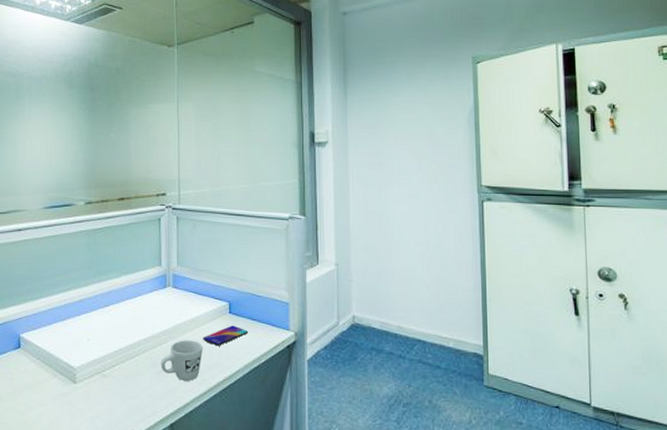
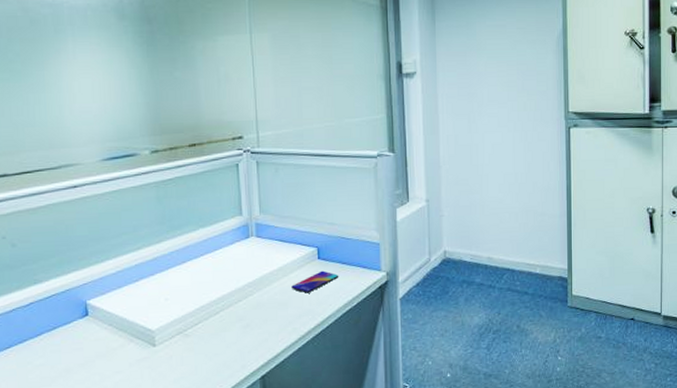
mug: present [161,340,203,381] -> none [247,290,292,332]

